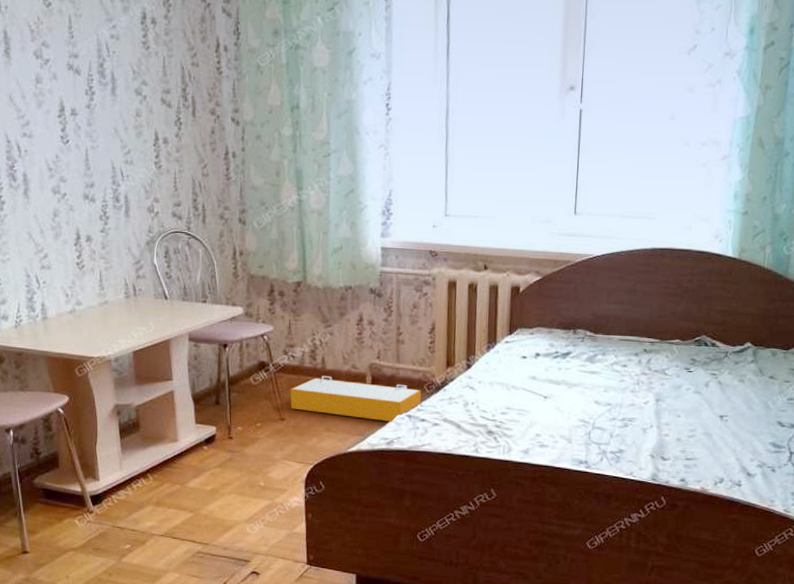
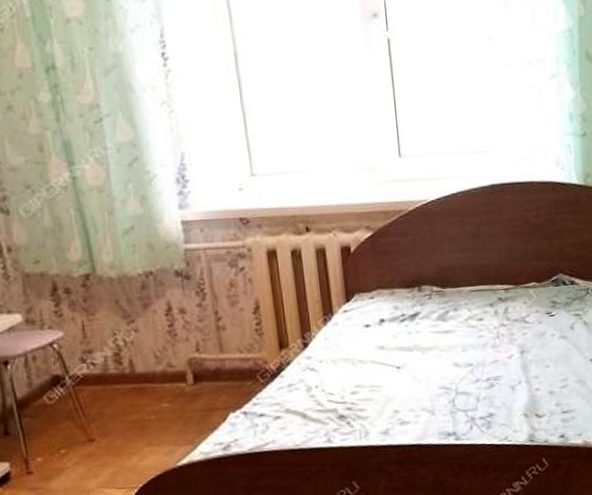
storage bin: present [290,376,422,422] -> none [96,377,257,427]

